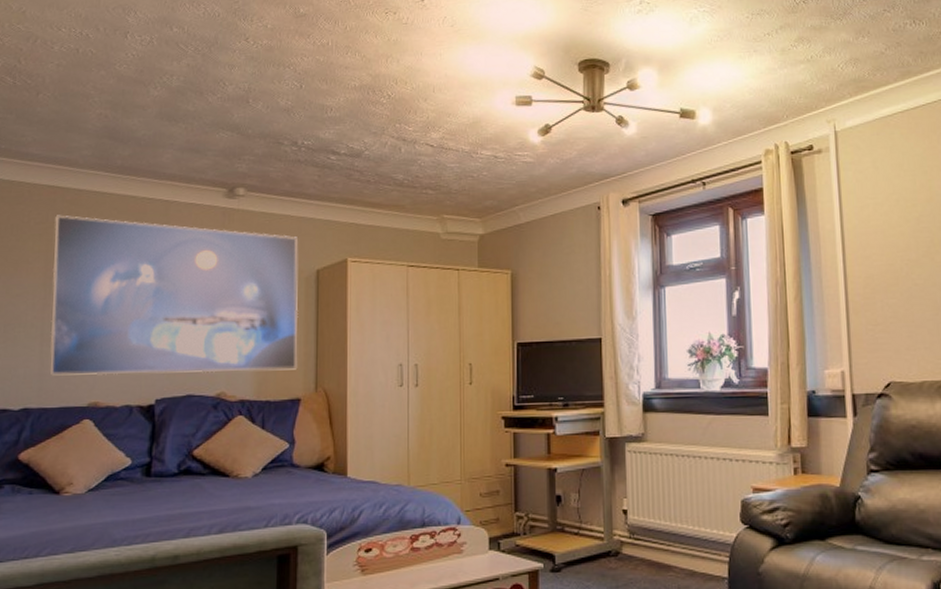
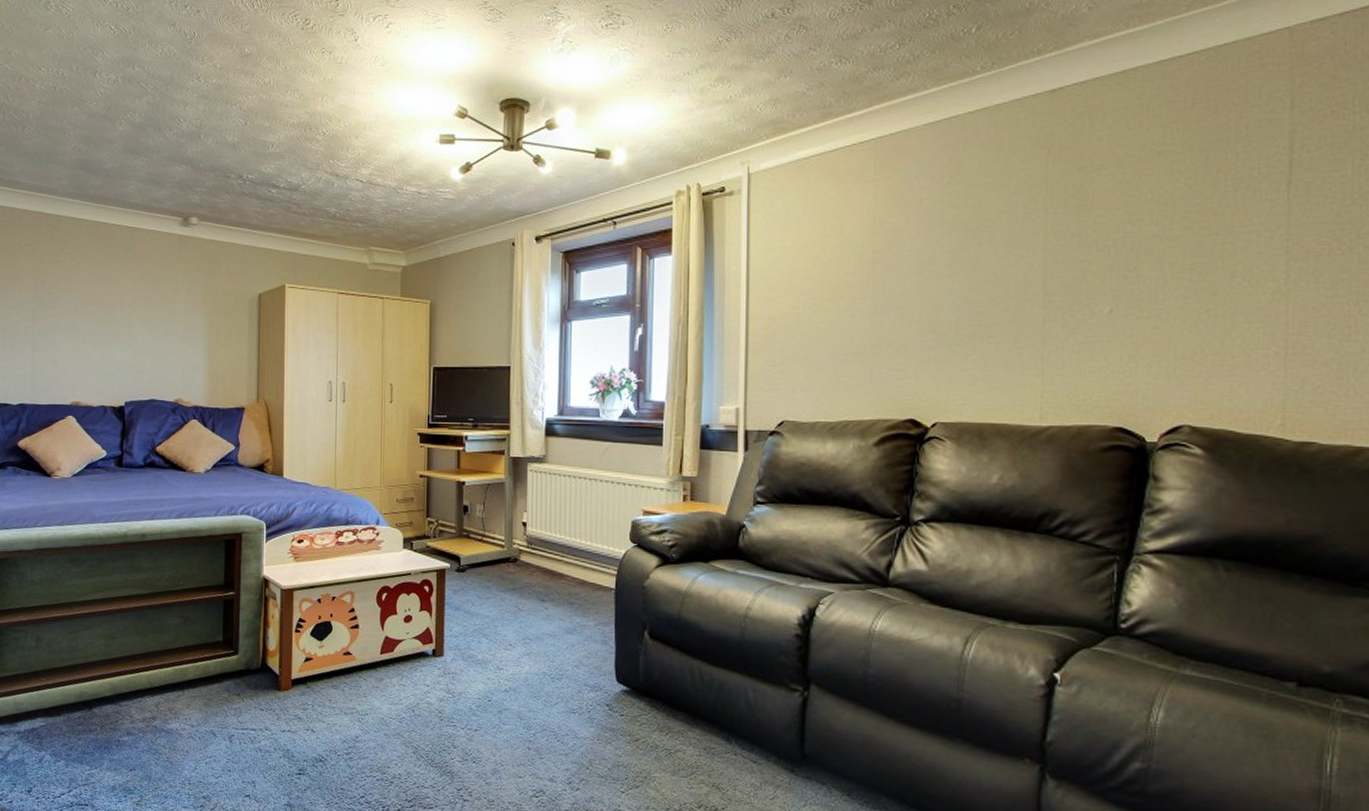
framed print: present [49,215,299,376] -> none [39,238,243,382]

